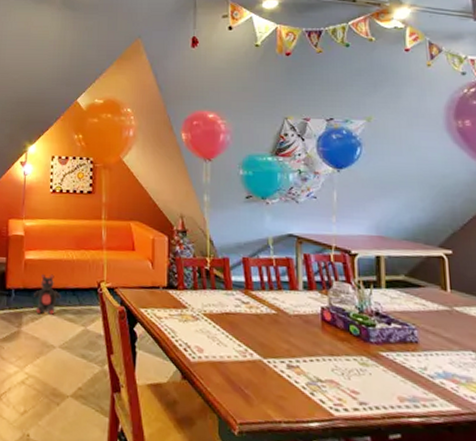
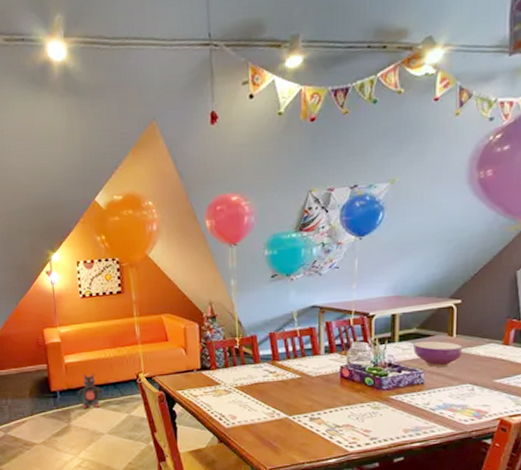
bowl: none [401,291,460,326] -> present [412,340,463,368]

